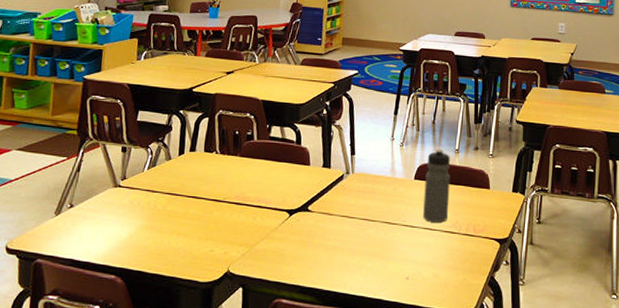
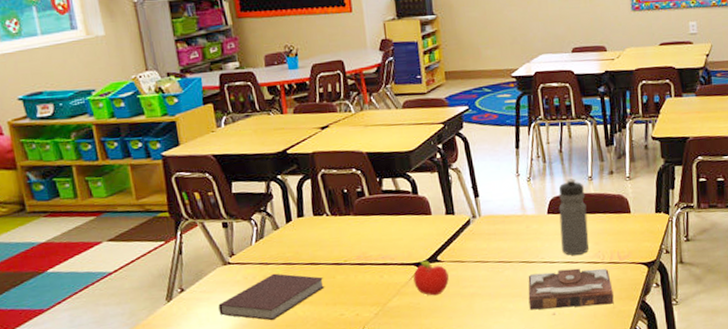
notebook: none [100,201,202,247] -> present [218,273,325,320]
fruit: none [283,208,316,244] -> present [413,260,449,296]
book: none [385,235,465,276] -> present [528,268,614,310]

